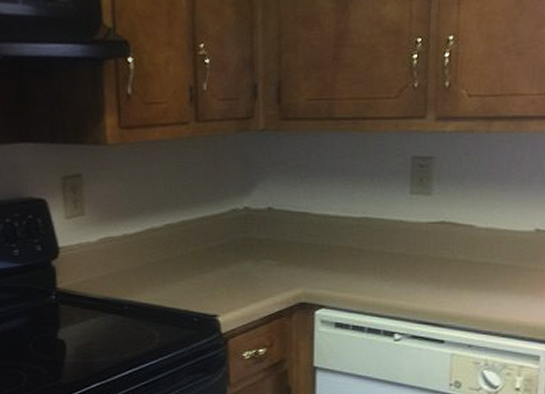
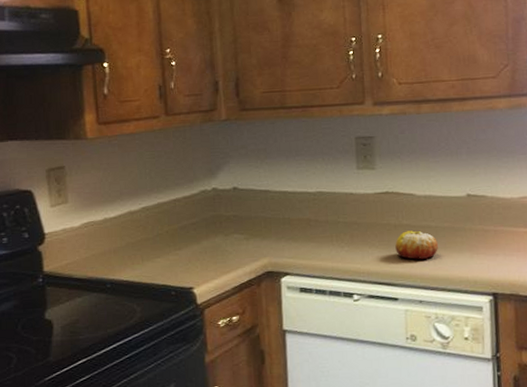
fruit: none [447,267,496,299] -> present [395,230,438,260]

